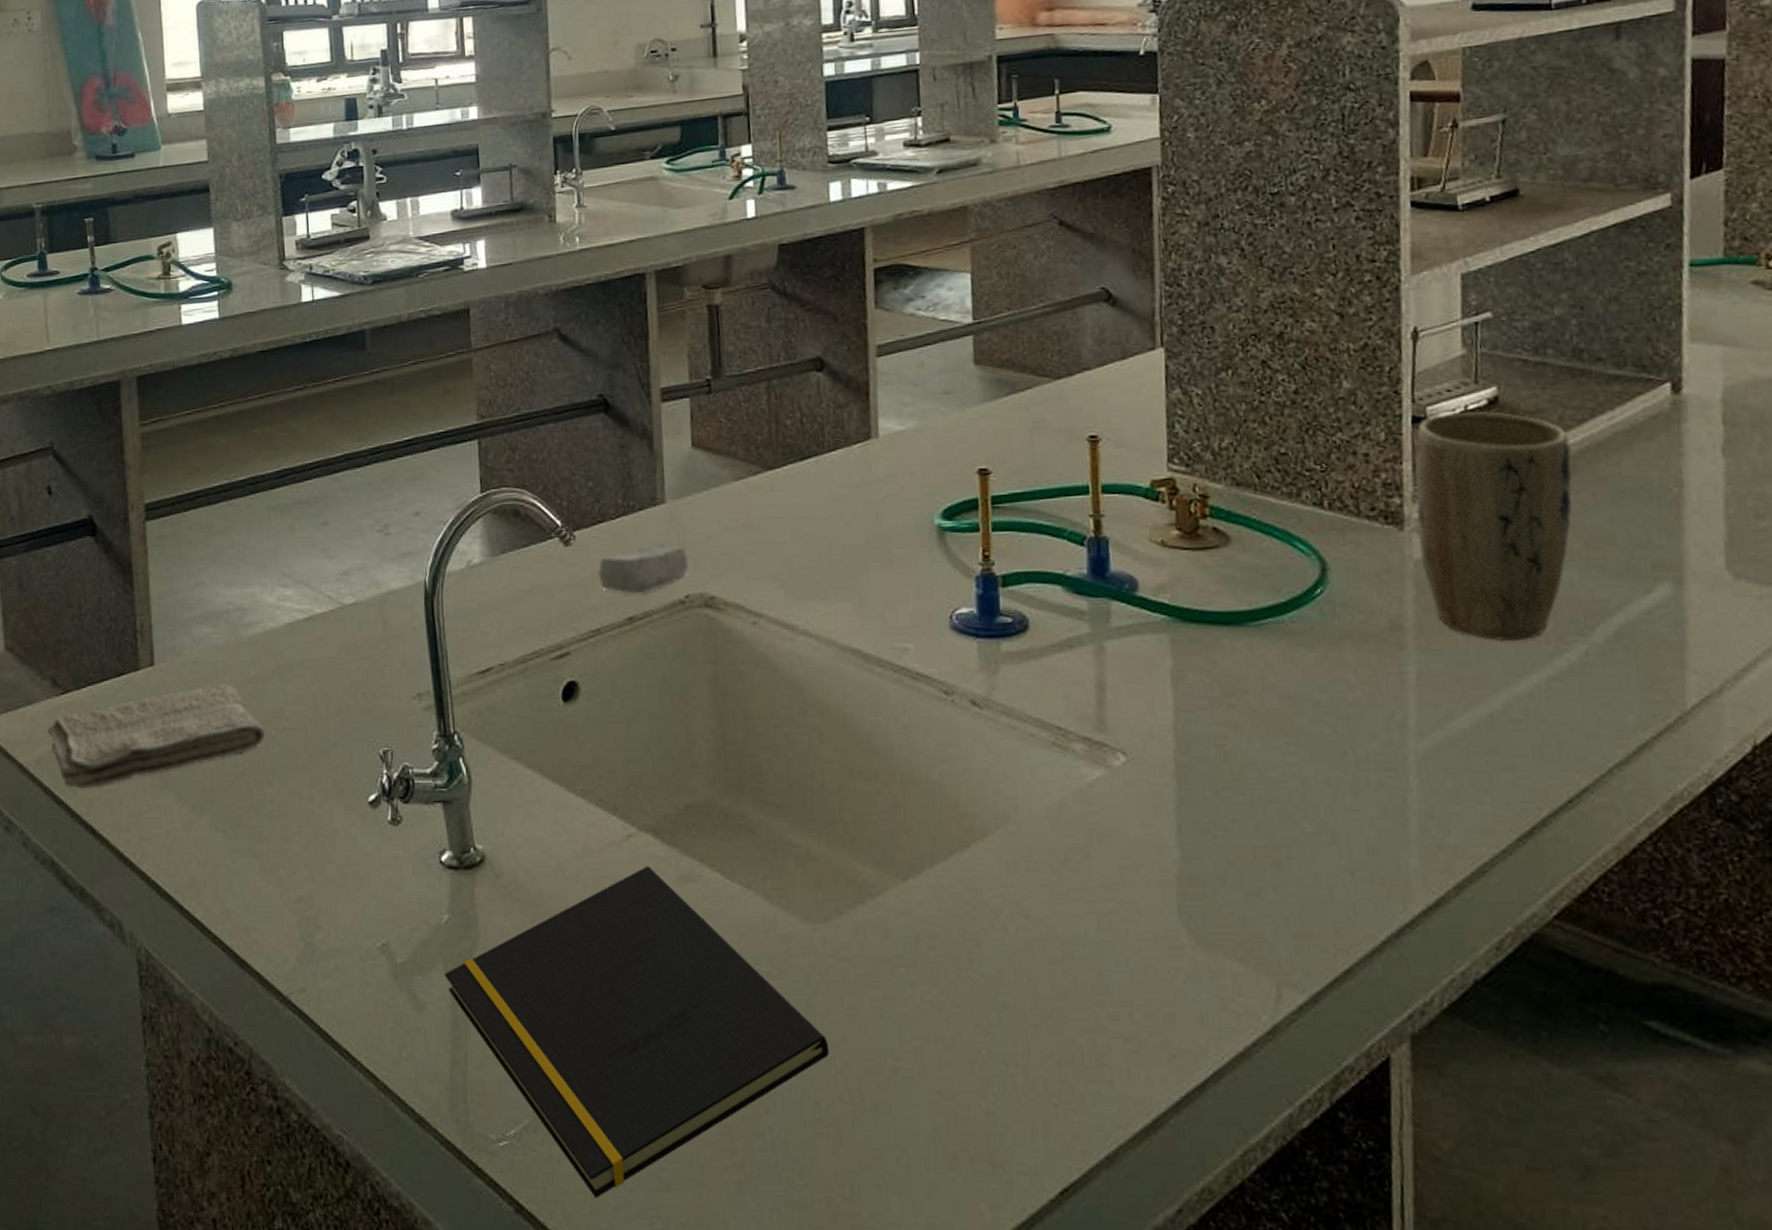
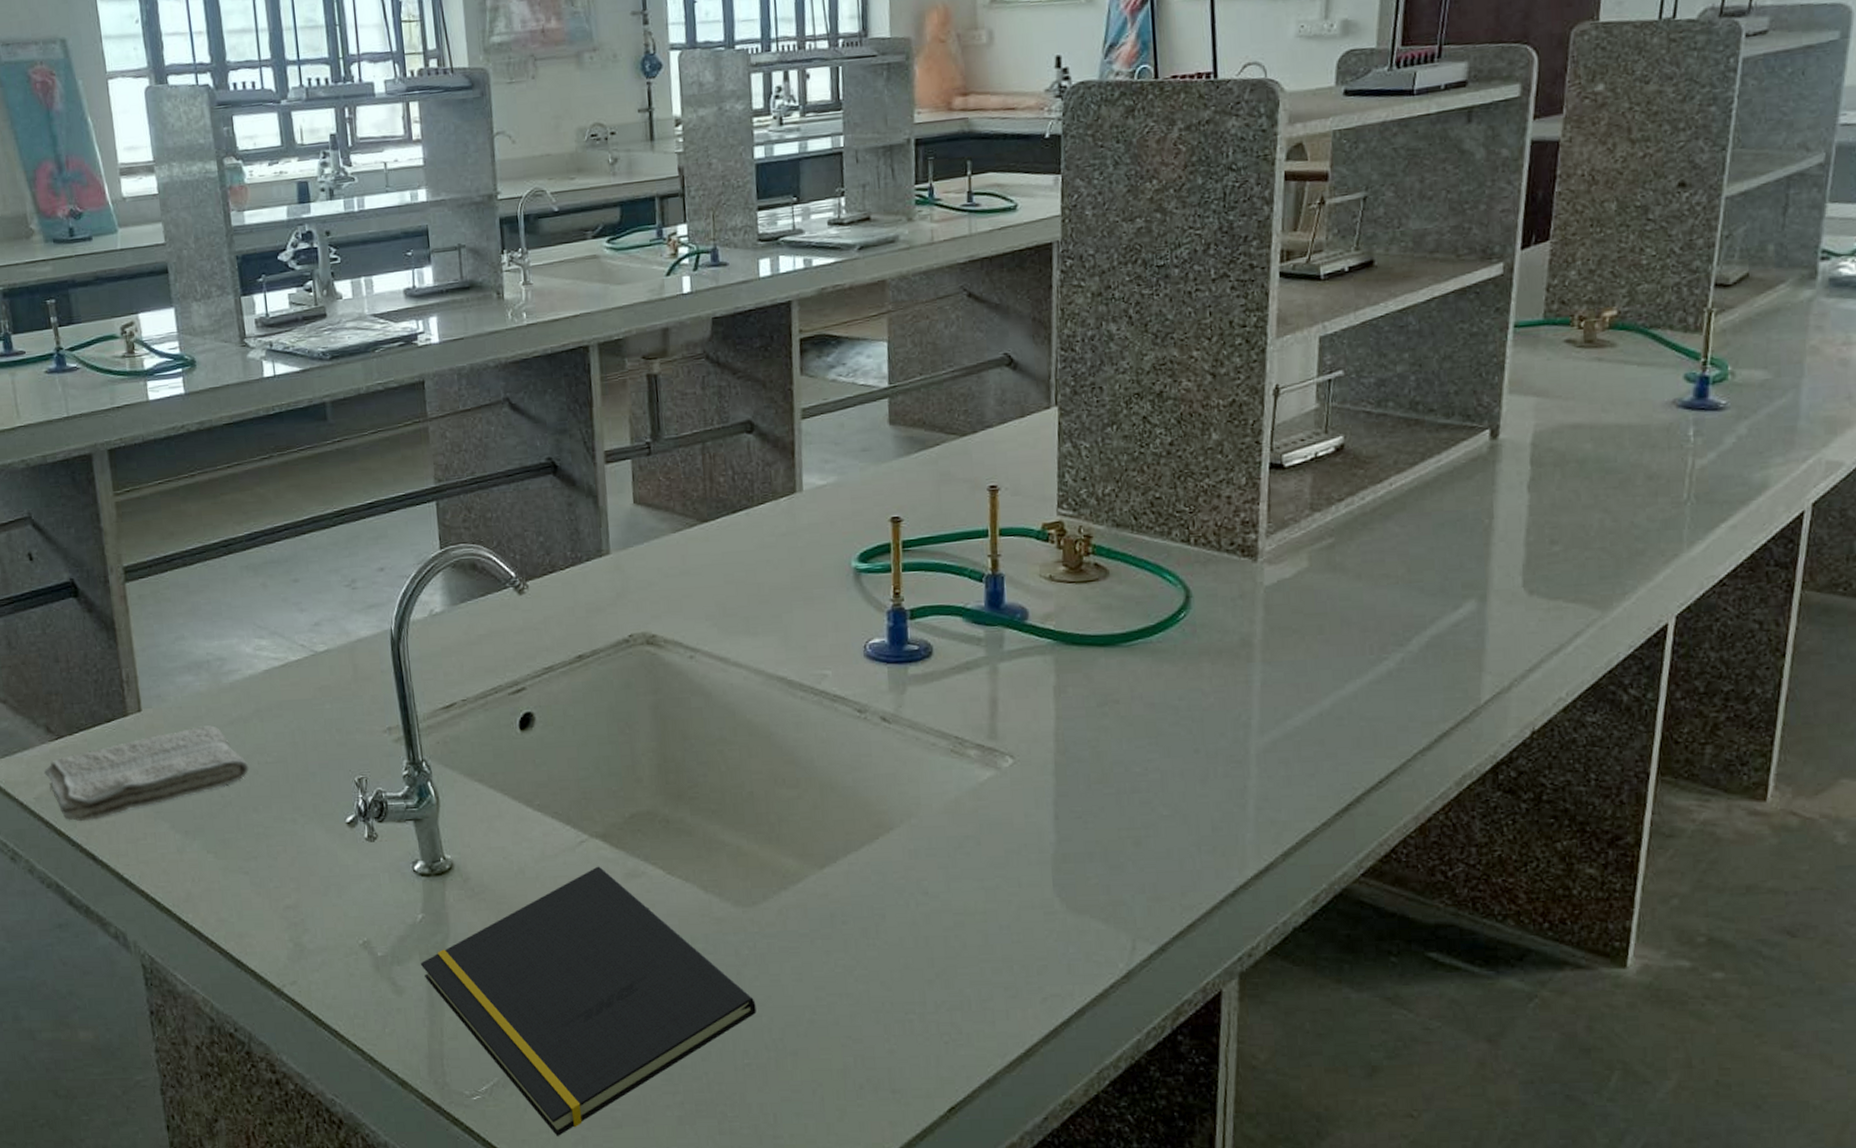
soap bar: present [598,544,689,595] -> none [550,590,632,636]
plant pot: present [1415,411,1572,642] -> none [1269,457,1402,653]

